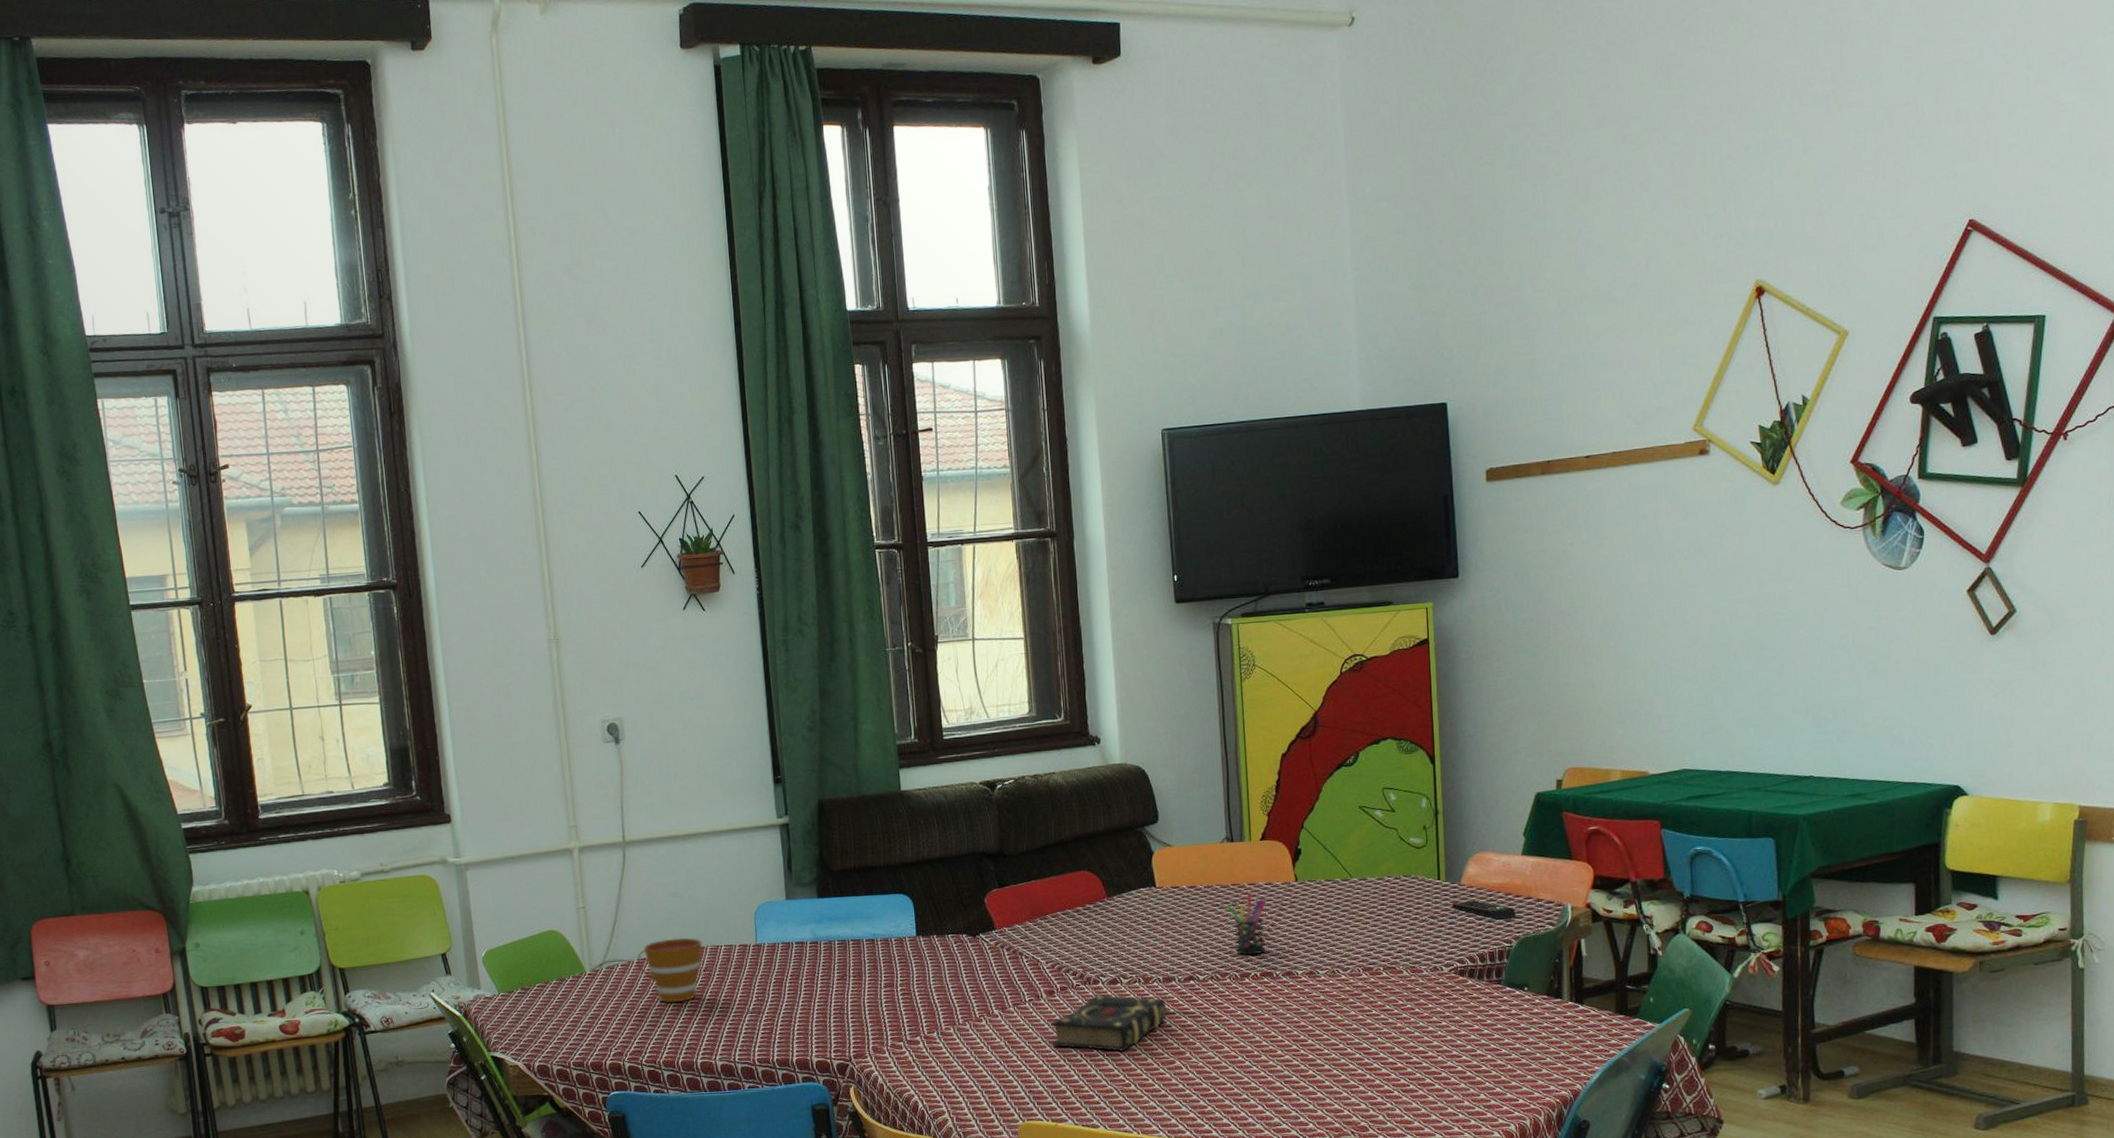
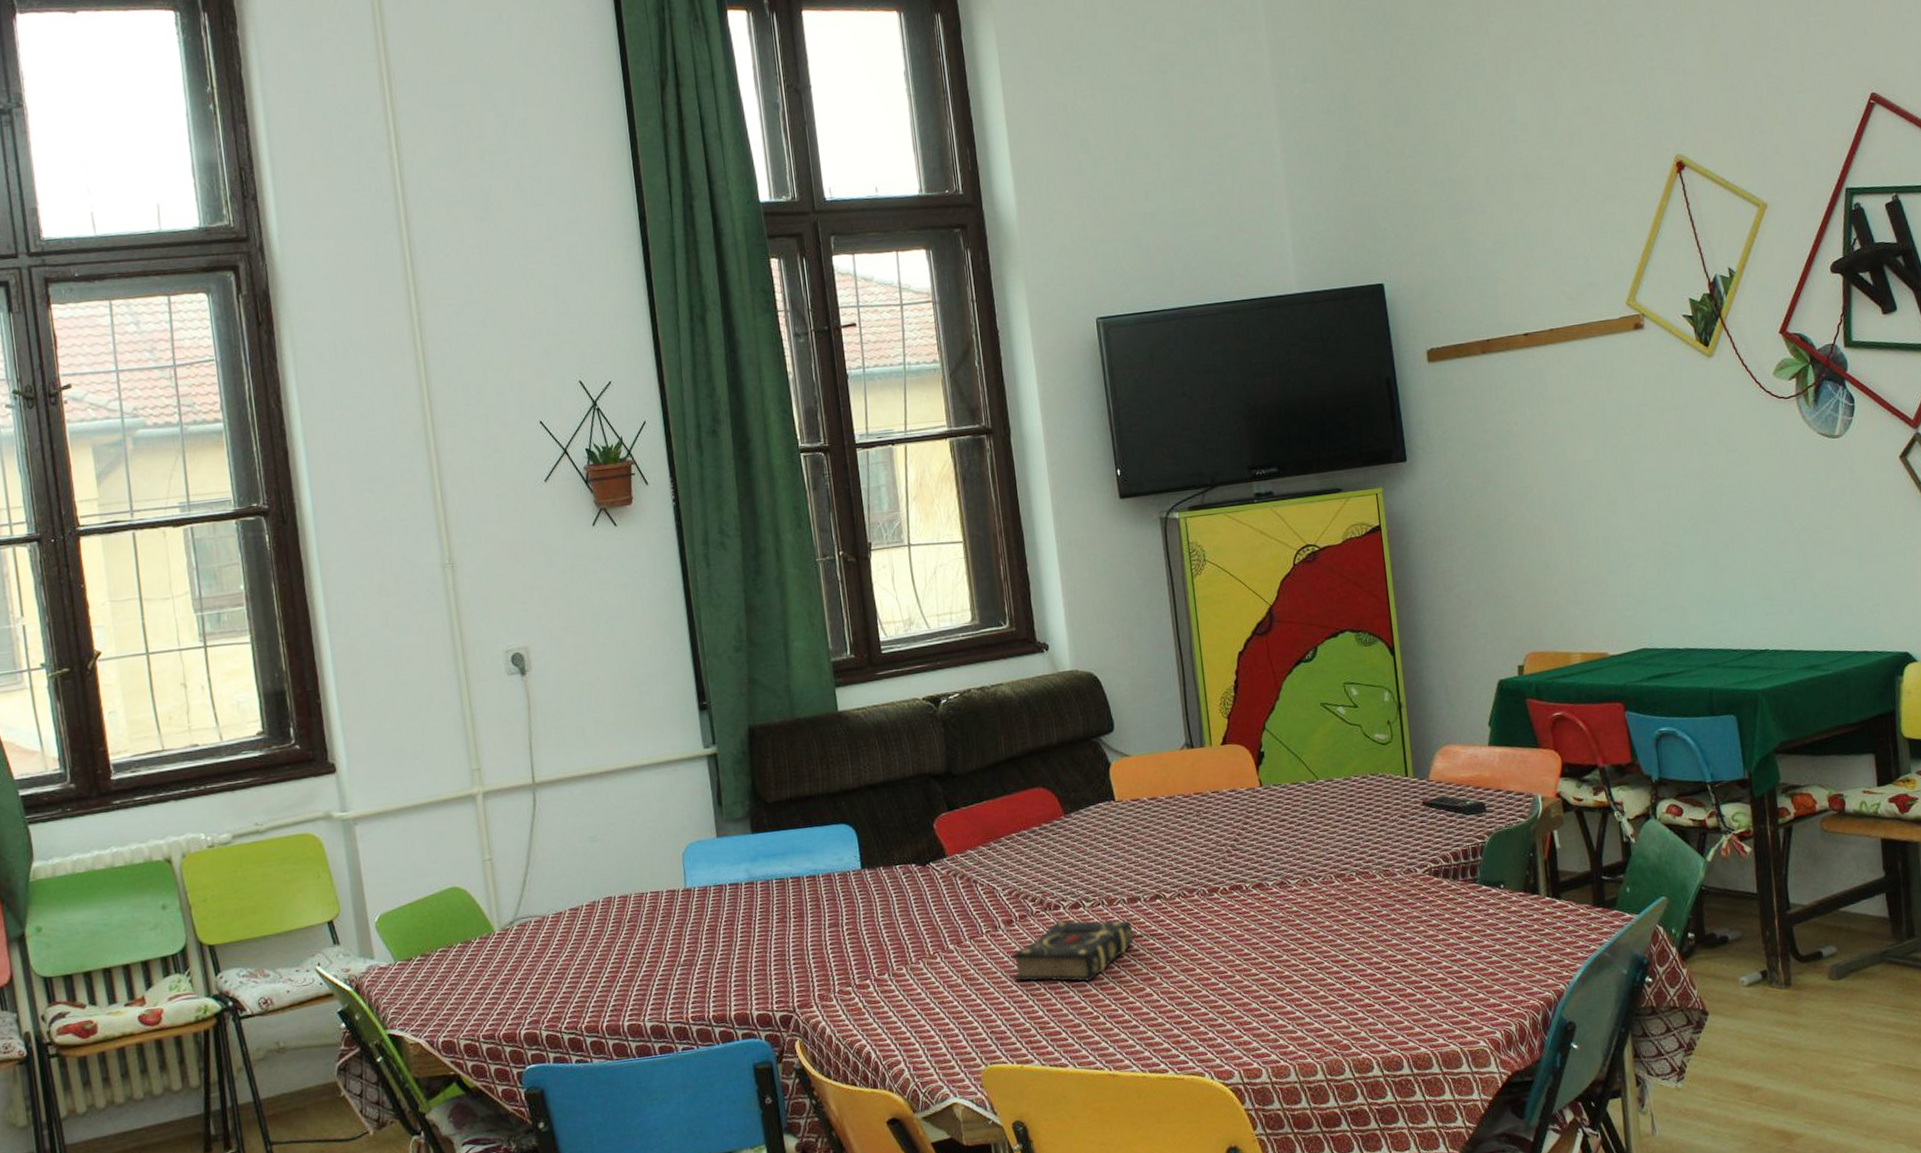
cup: present [636,938,703,1002] -> none [551,886,626,960]
pen holder: present [1226,893,1266,956] -> none [1189,802,1233,869]

